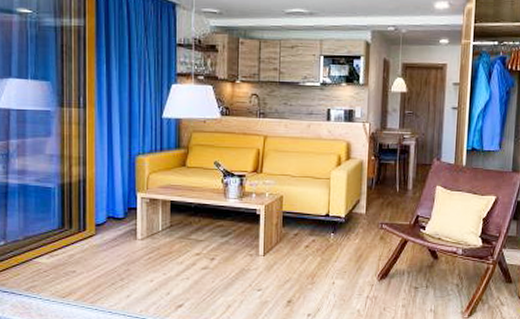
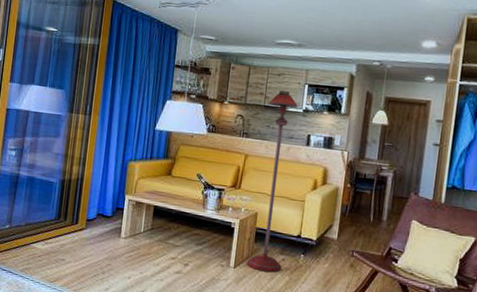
floor lamp: none [276,64,315,256] -> present [247,91,298,272]

